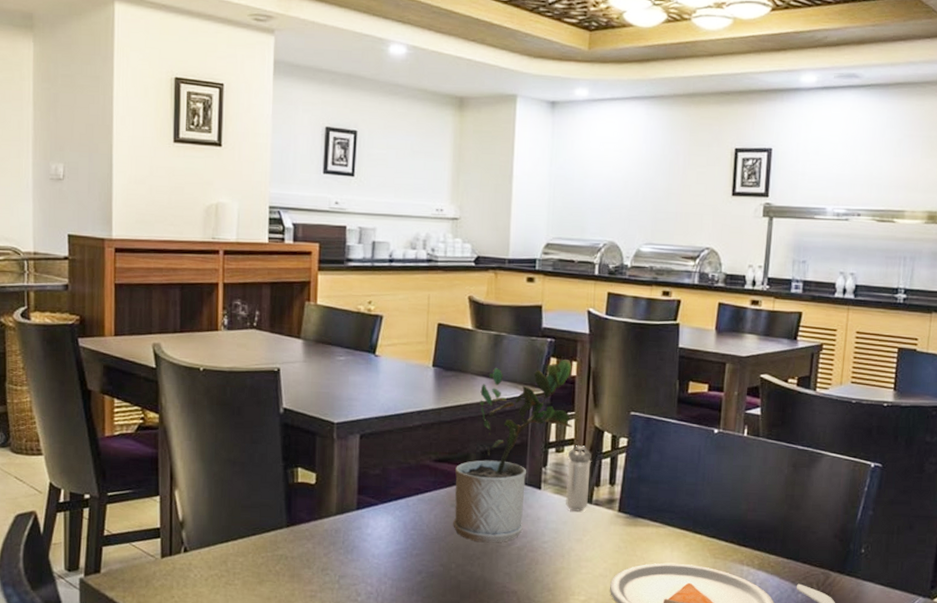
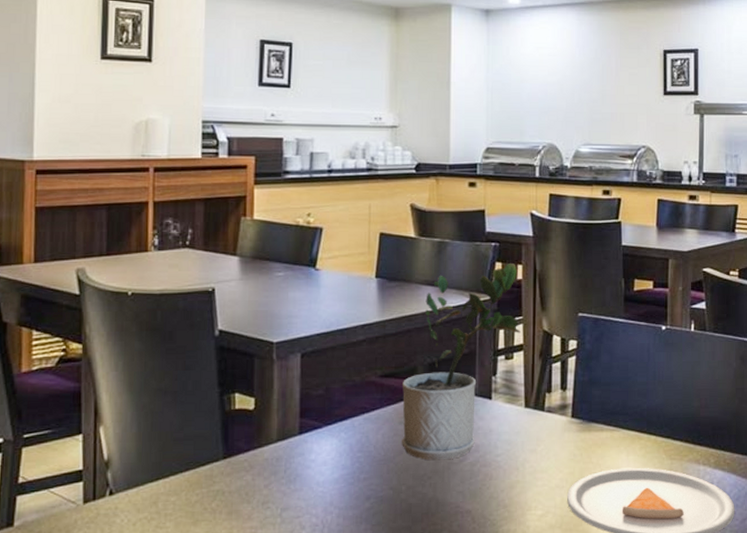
shaker: present [566,445,592,512] -> none [518,351,541,420]

